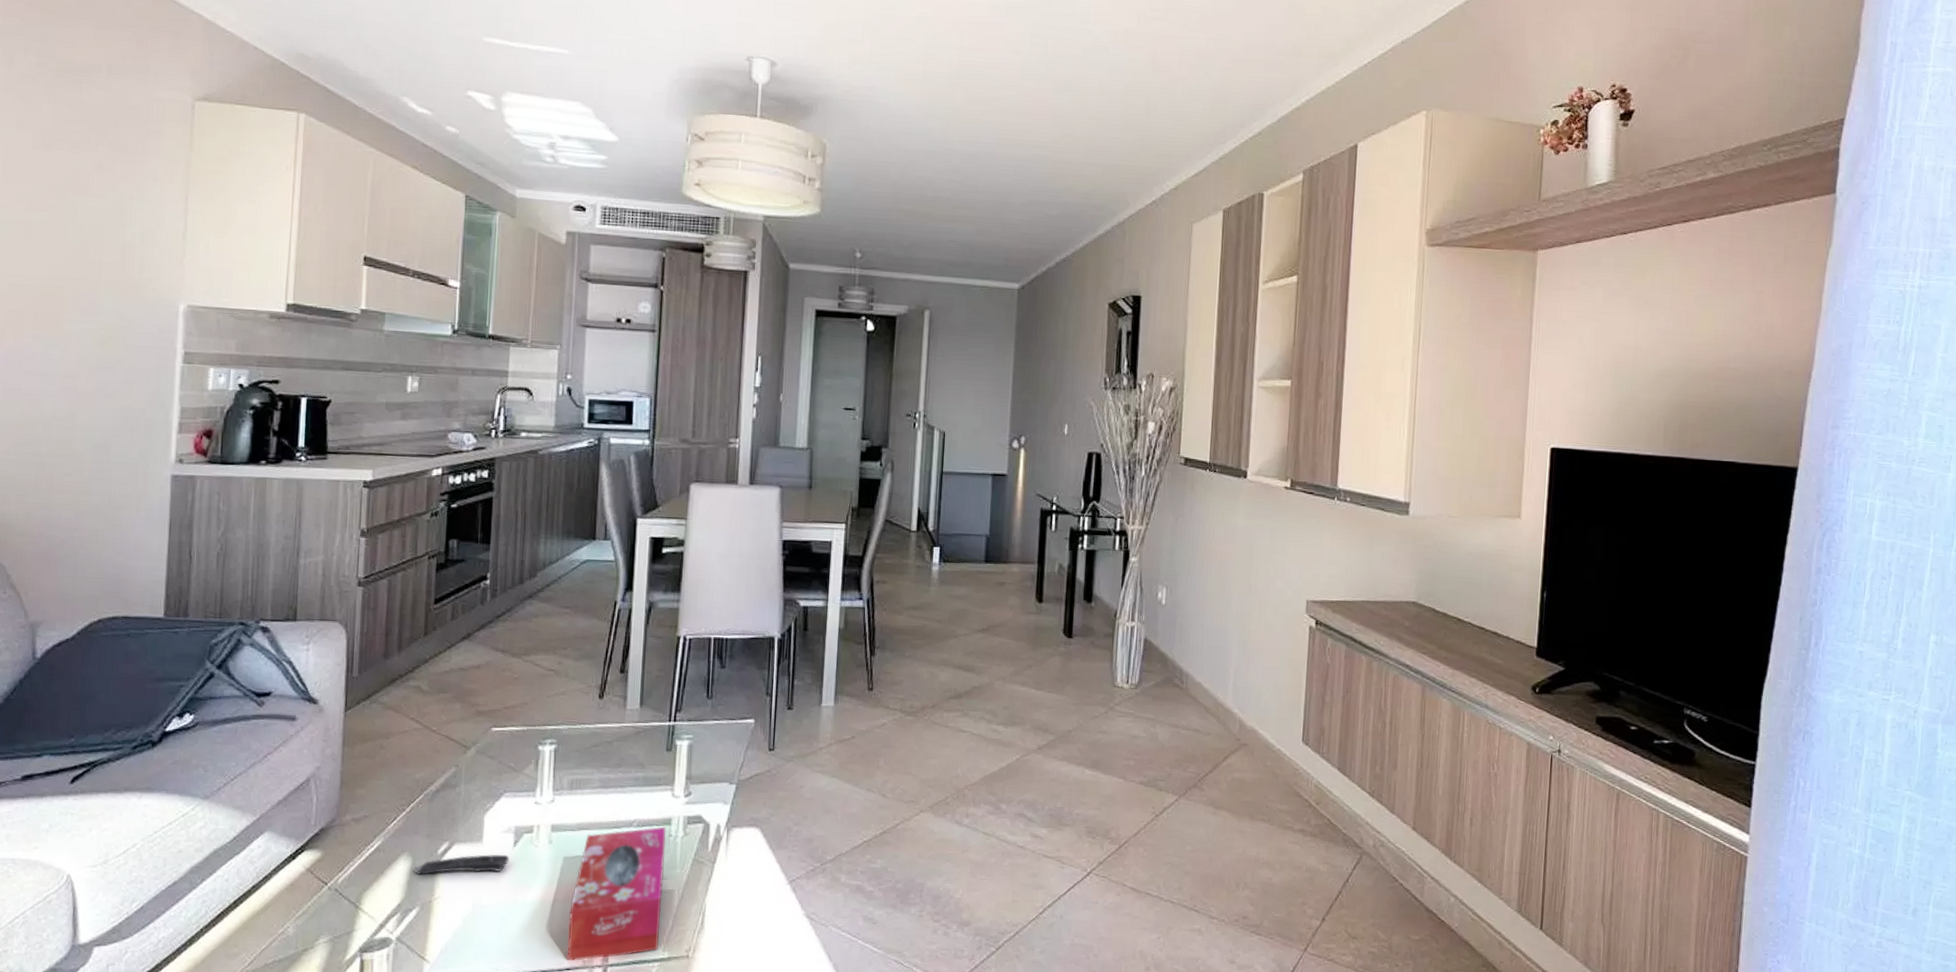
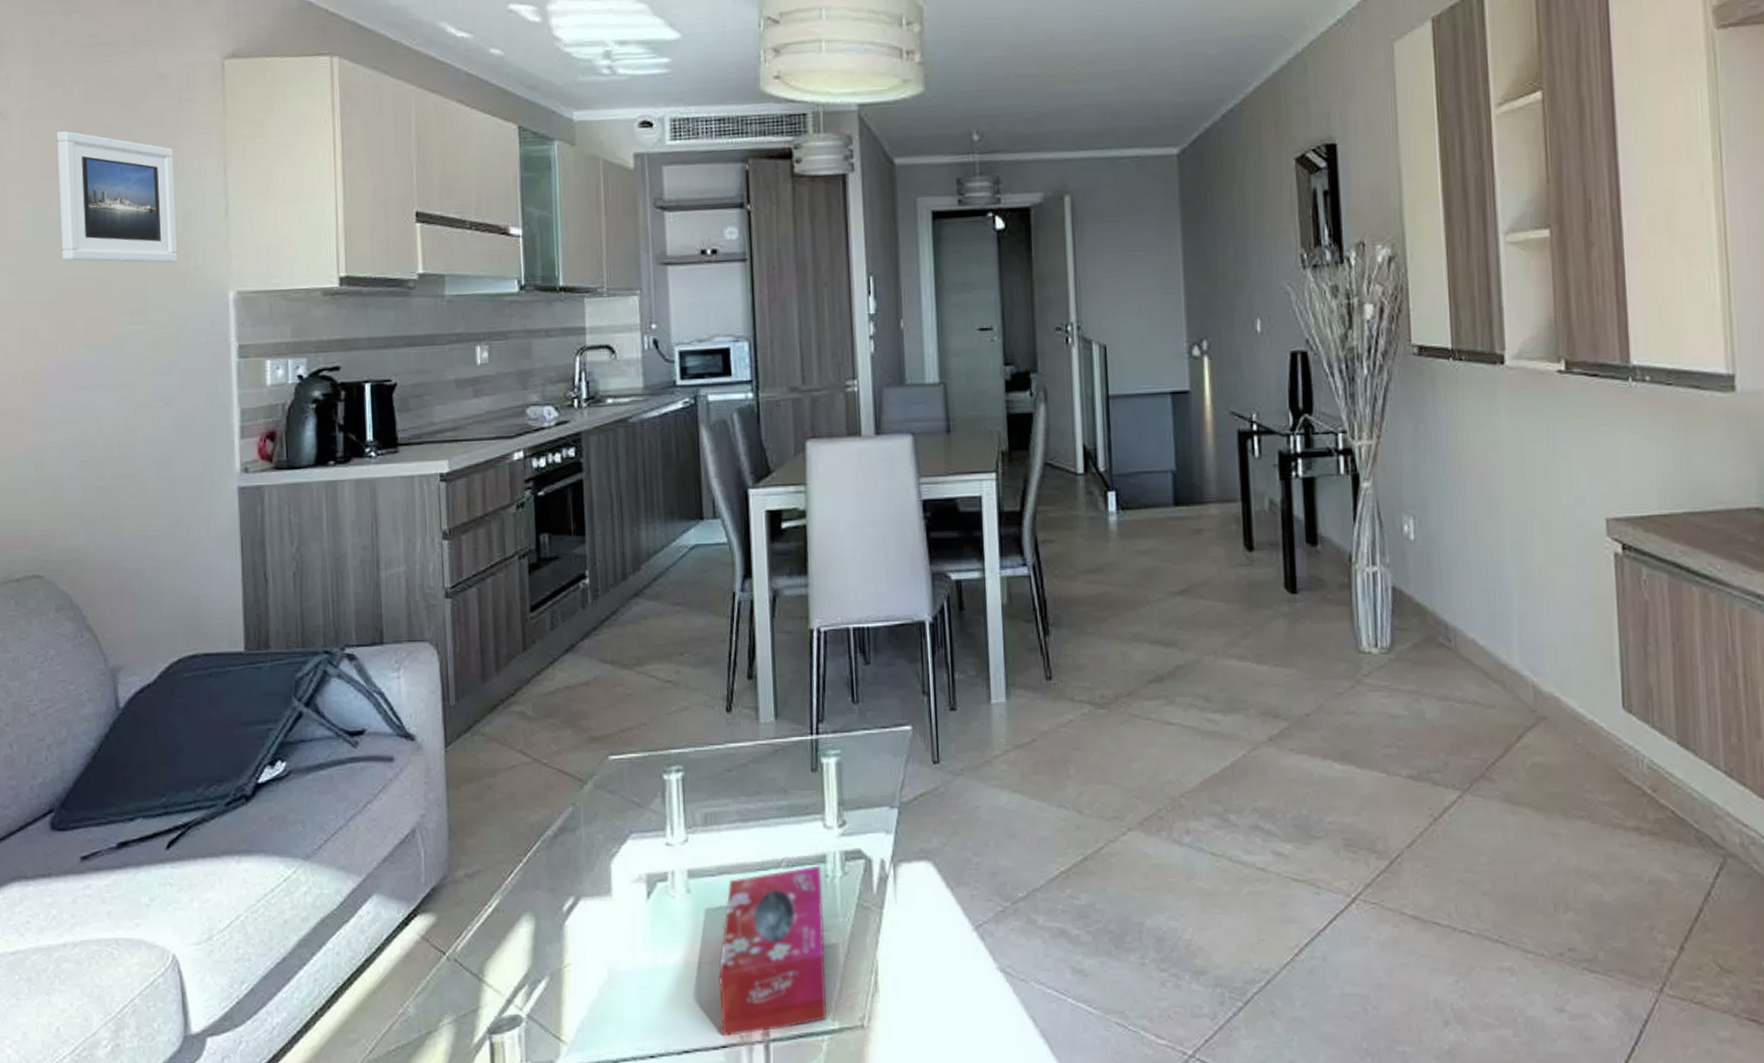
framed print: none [17,142,137,273] -> present [56,130,178,263]
remote control: present [413,854,509,875] -> none [537,909,644,938]

